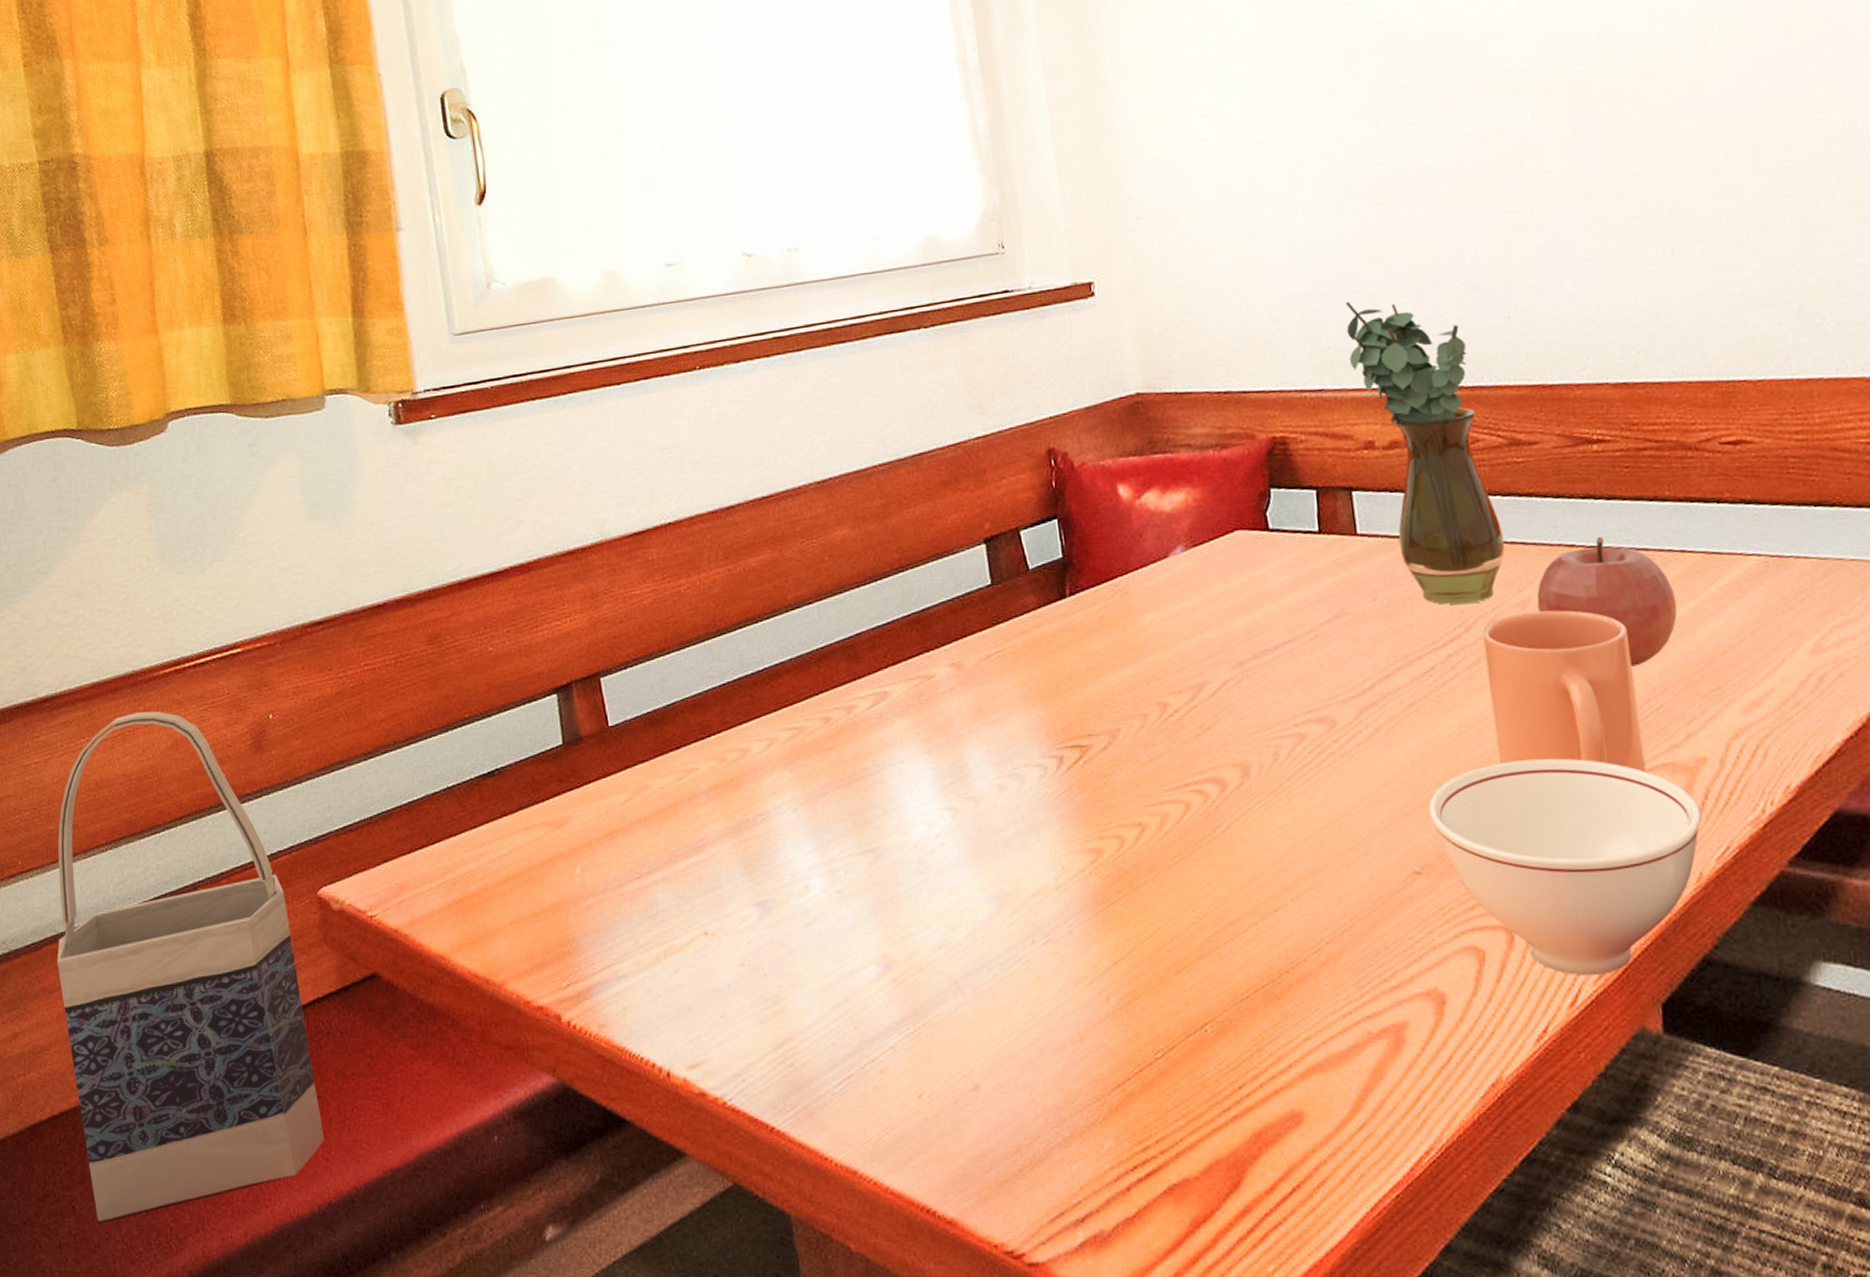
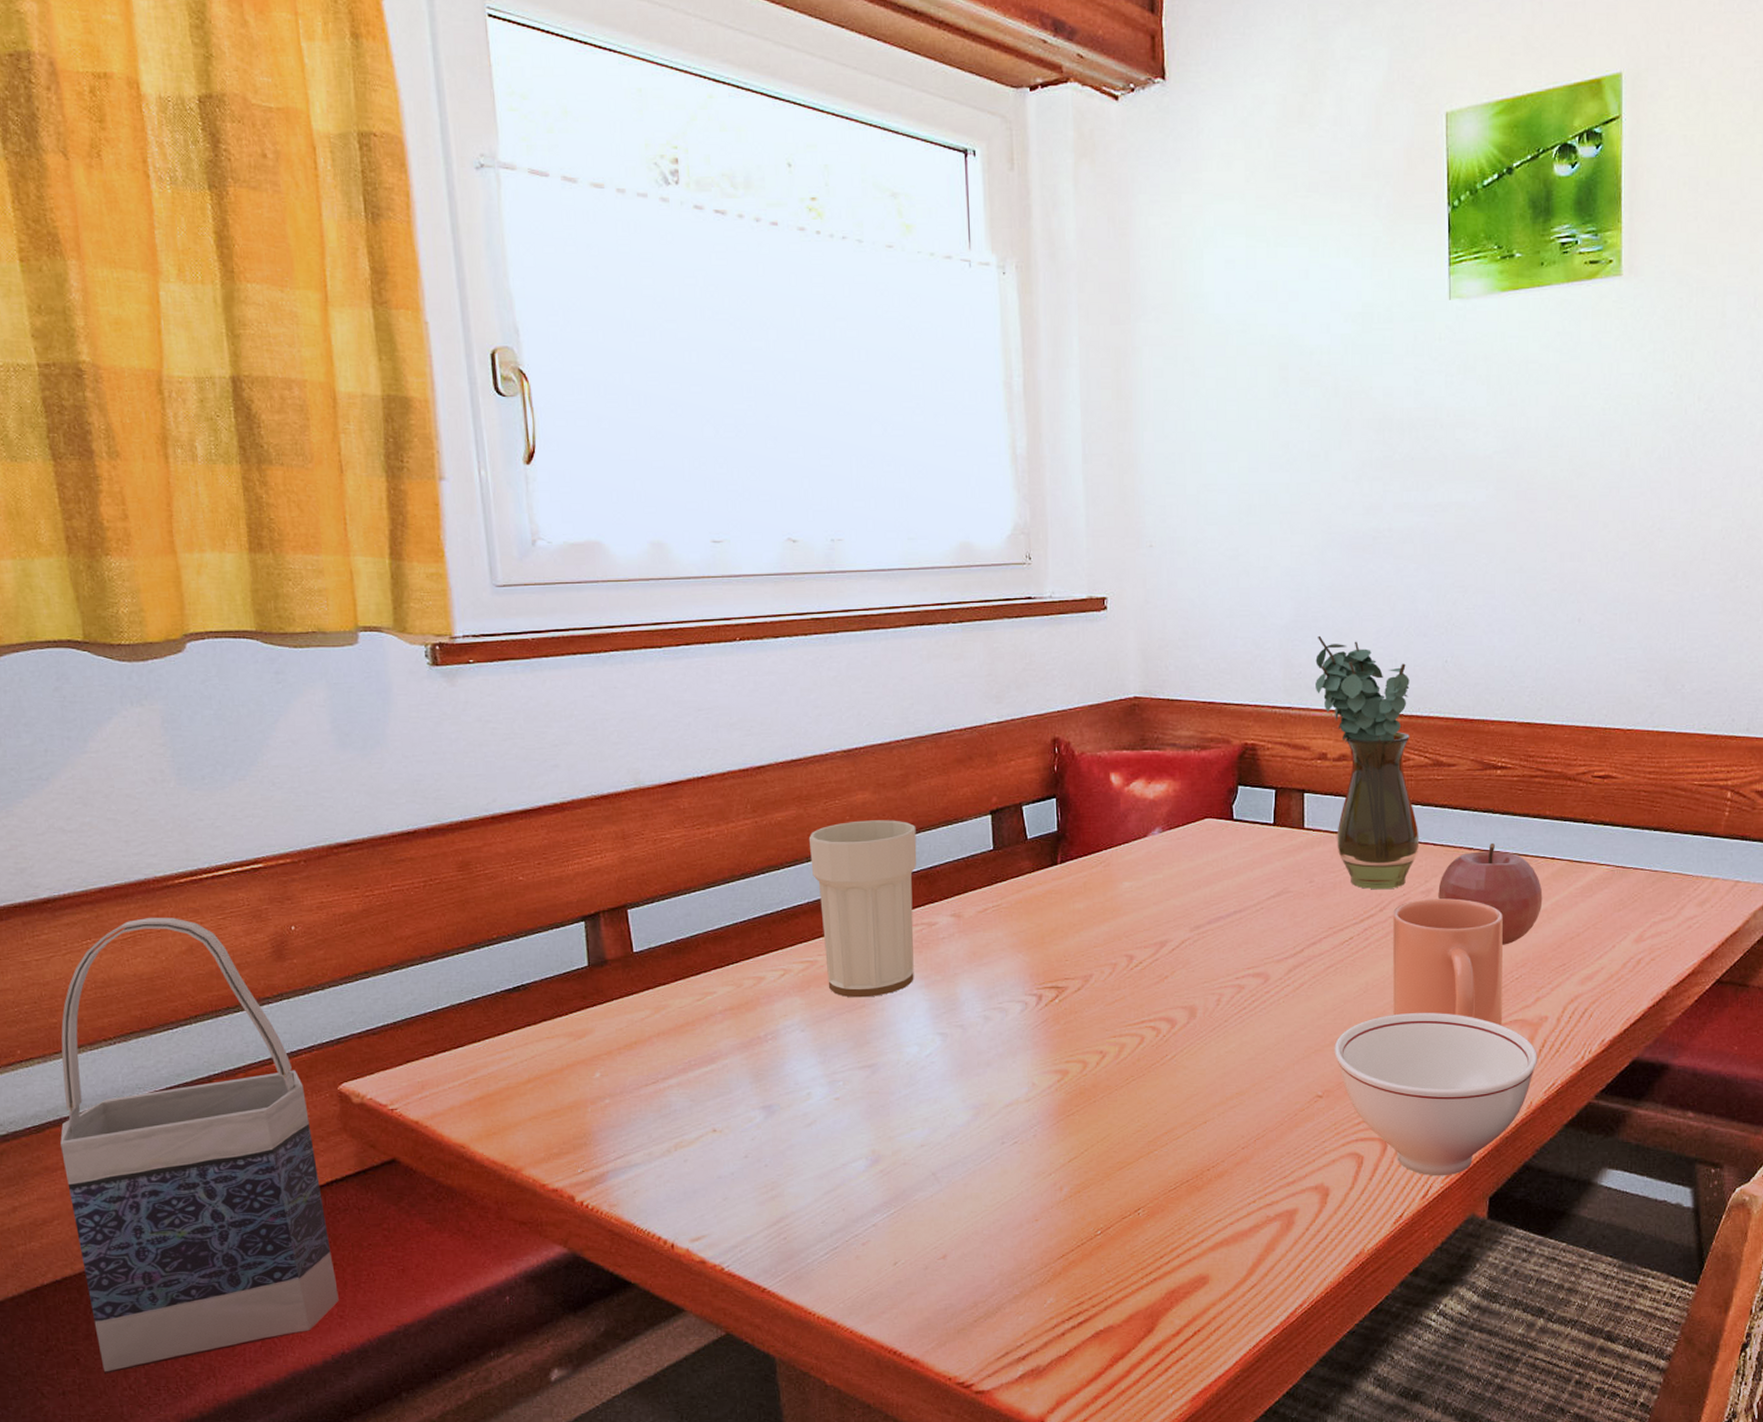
cup: none [786,557,915,769] -> present [808,820,917,998]

